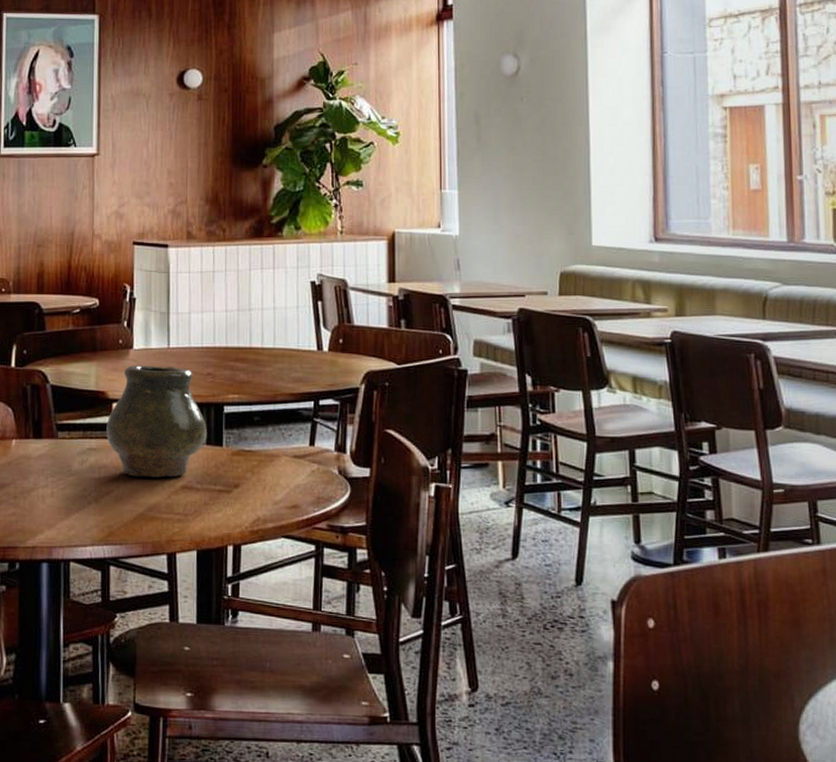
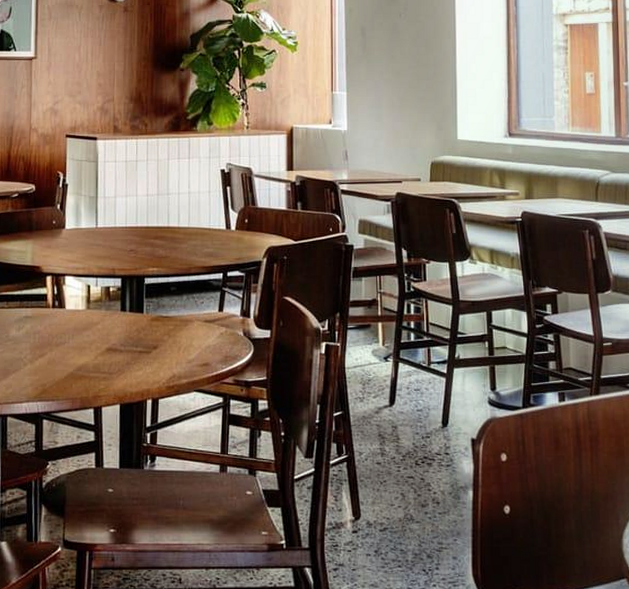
vase: present [106,365,207,478] -> none [41,243,130,341]

